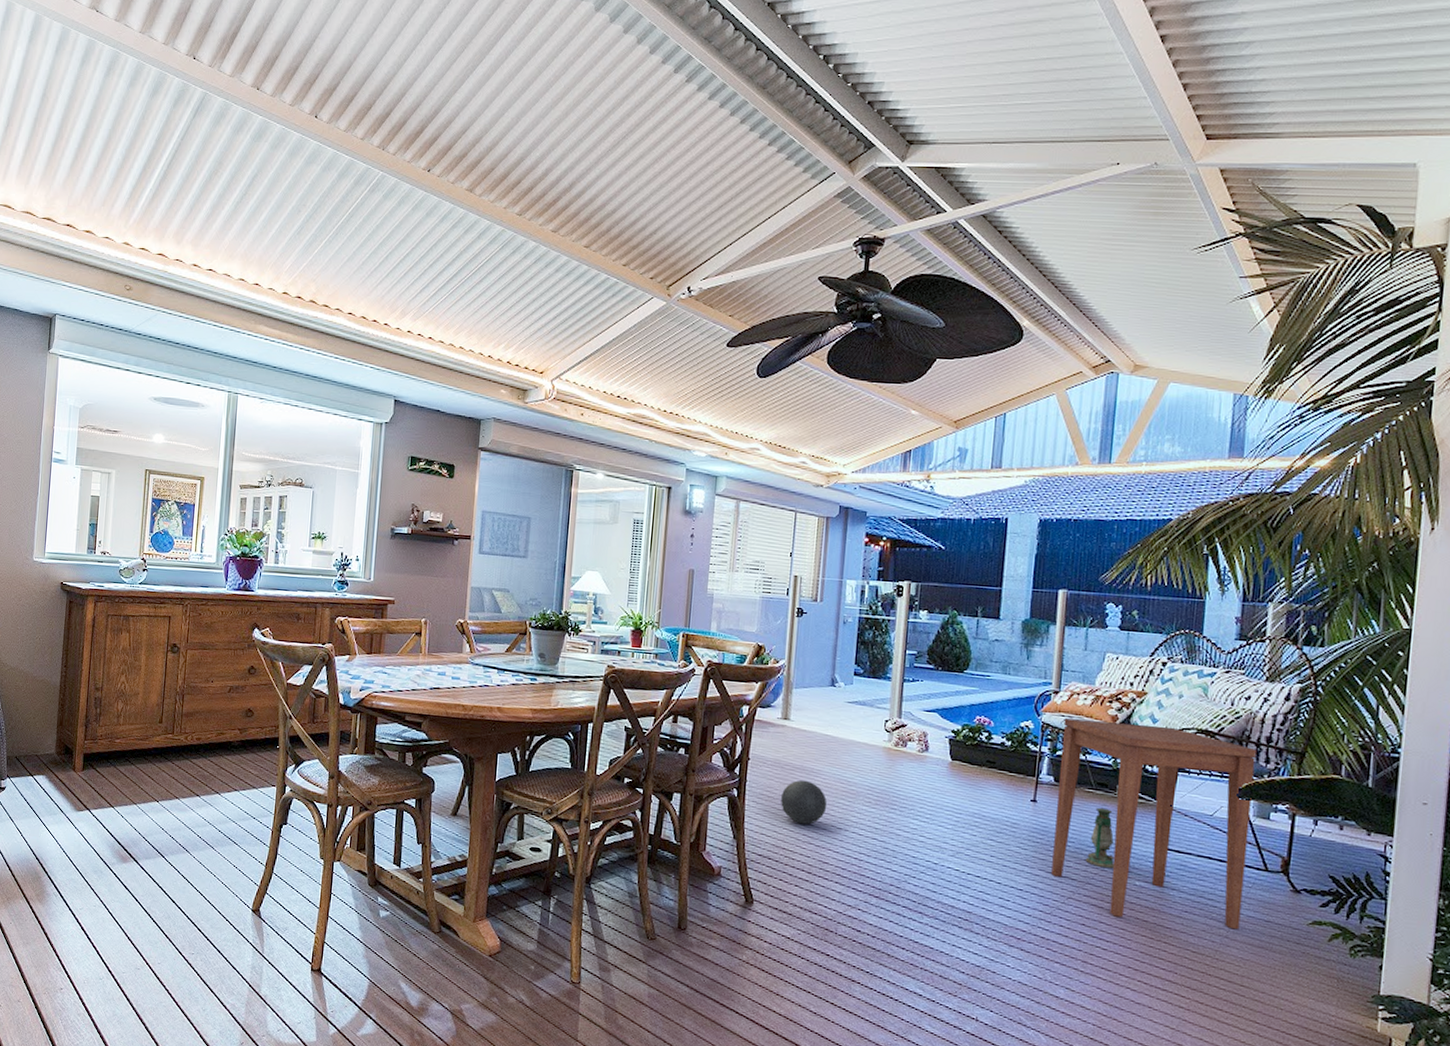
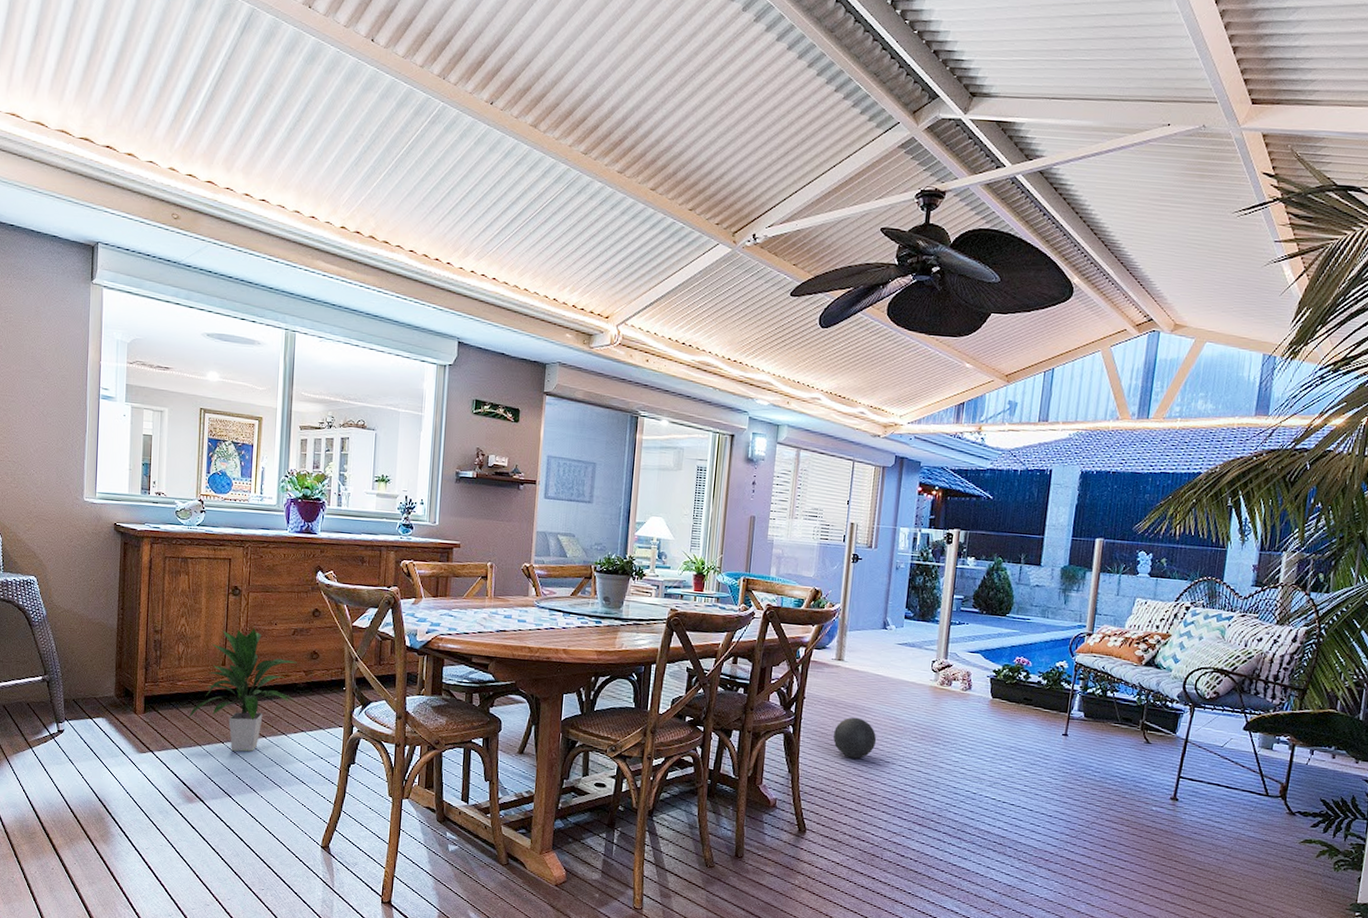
indoor plant: none [124,685,232,811] -> present [187,628,297,752]
side table: present [1051,718,1256,930] -> none [1078,659,1265,849]
lantern: present [1085,803,1115,869] -> none [1108,737,1136,796]

